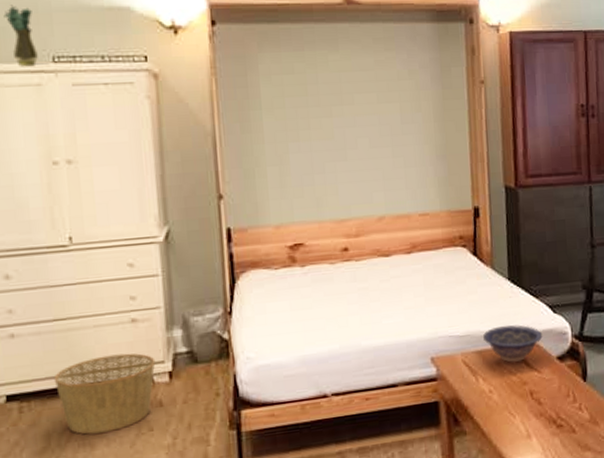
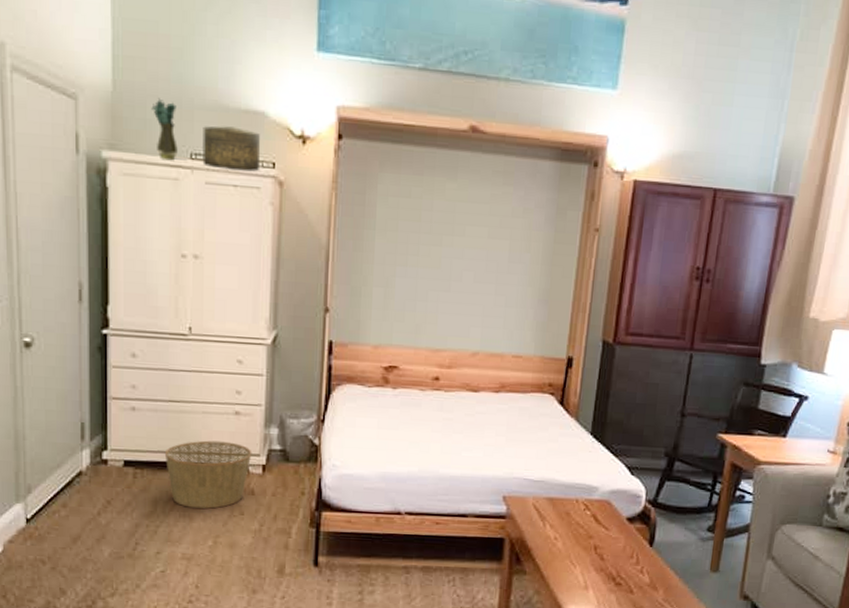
decorative box: none [64,25,130,69] -> present [202,126,261,172]
decorative bowl: present [483,324,543,362] -> none [557,477,616,515]

